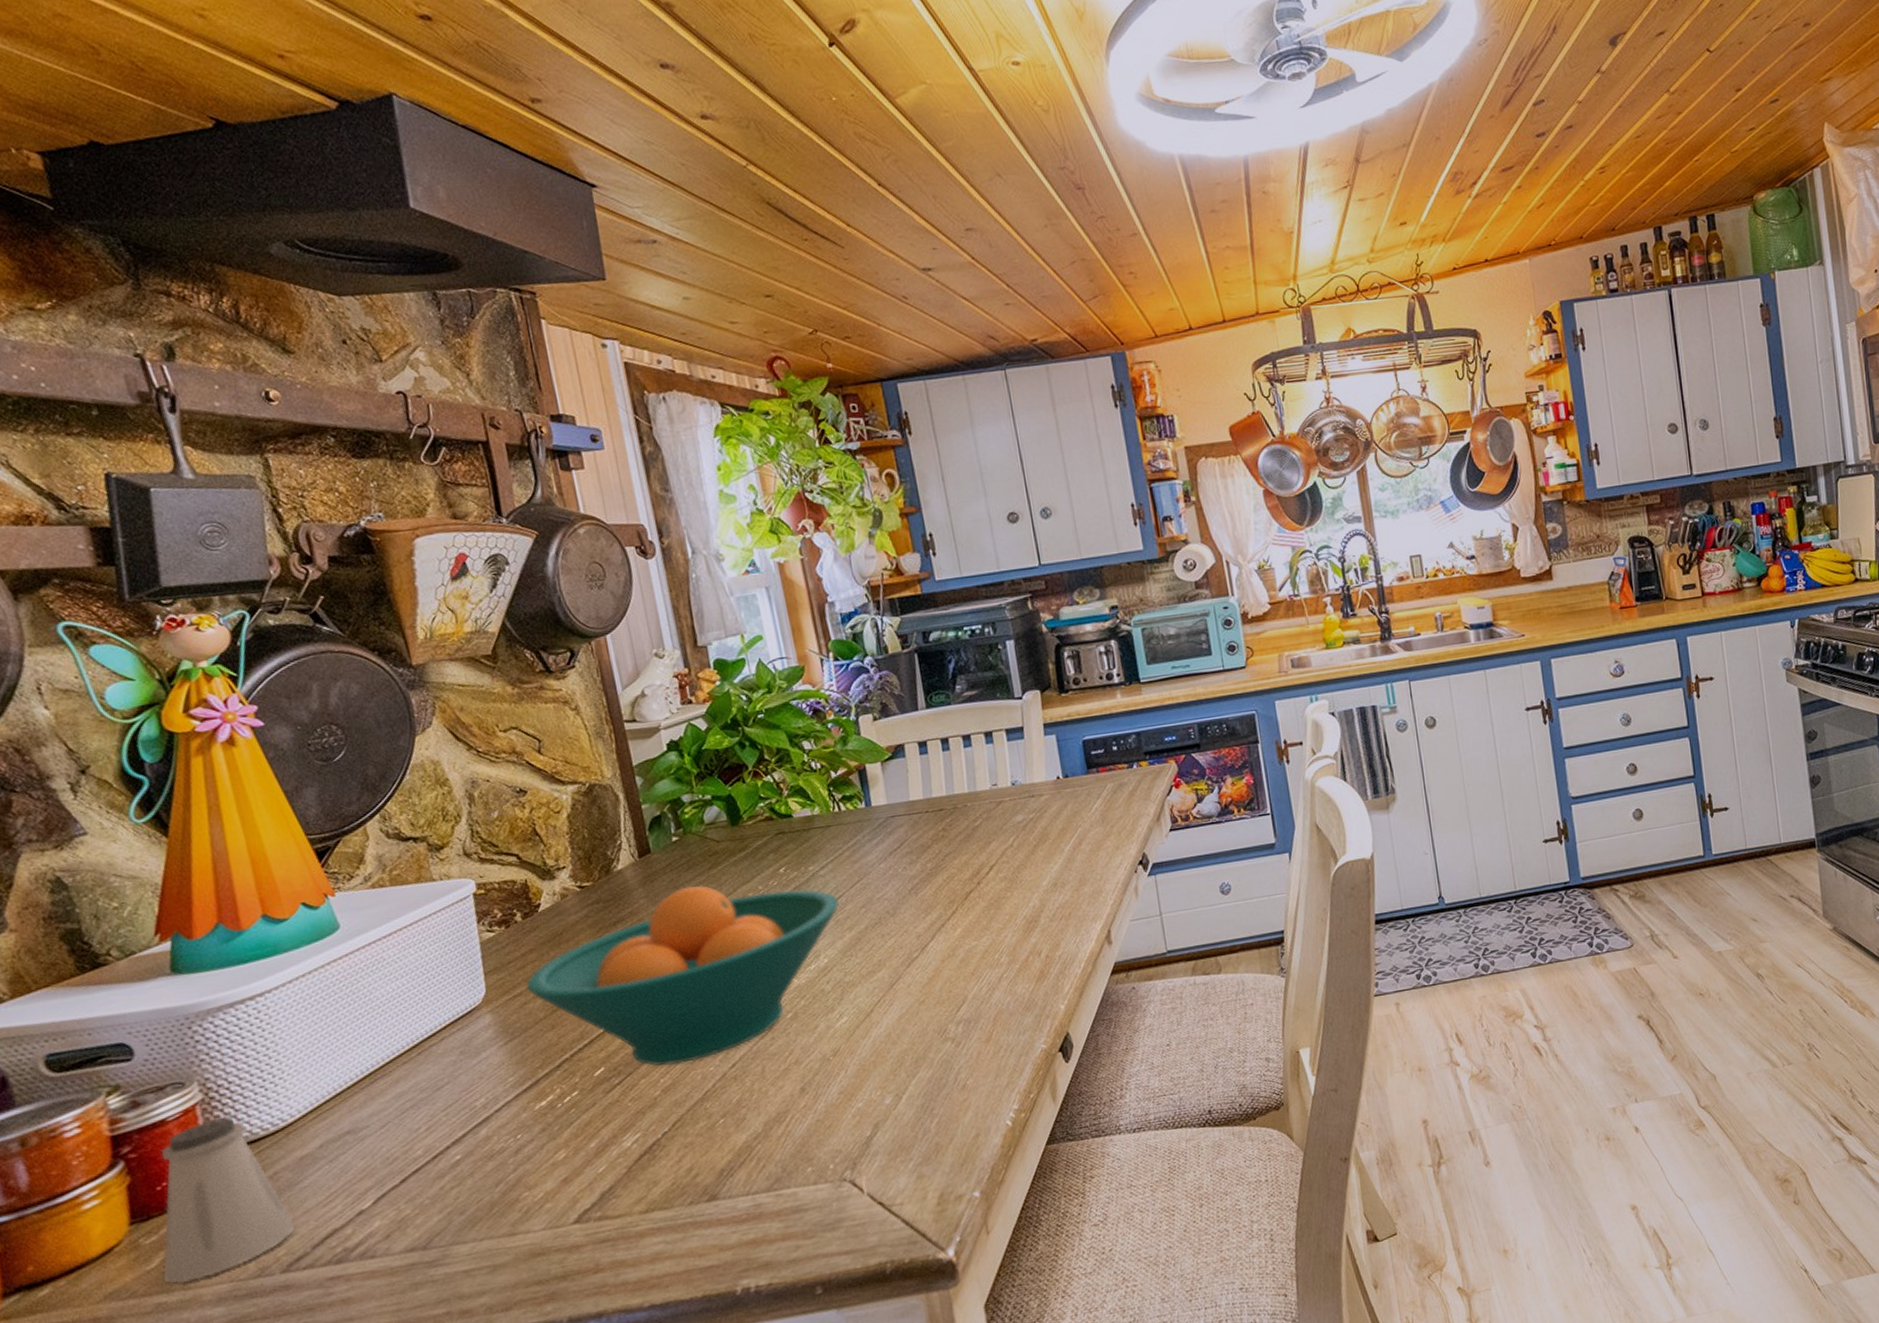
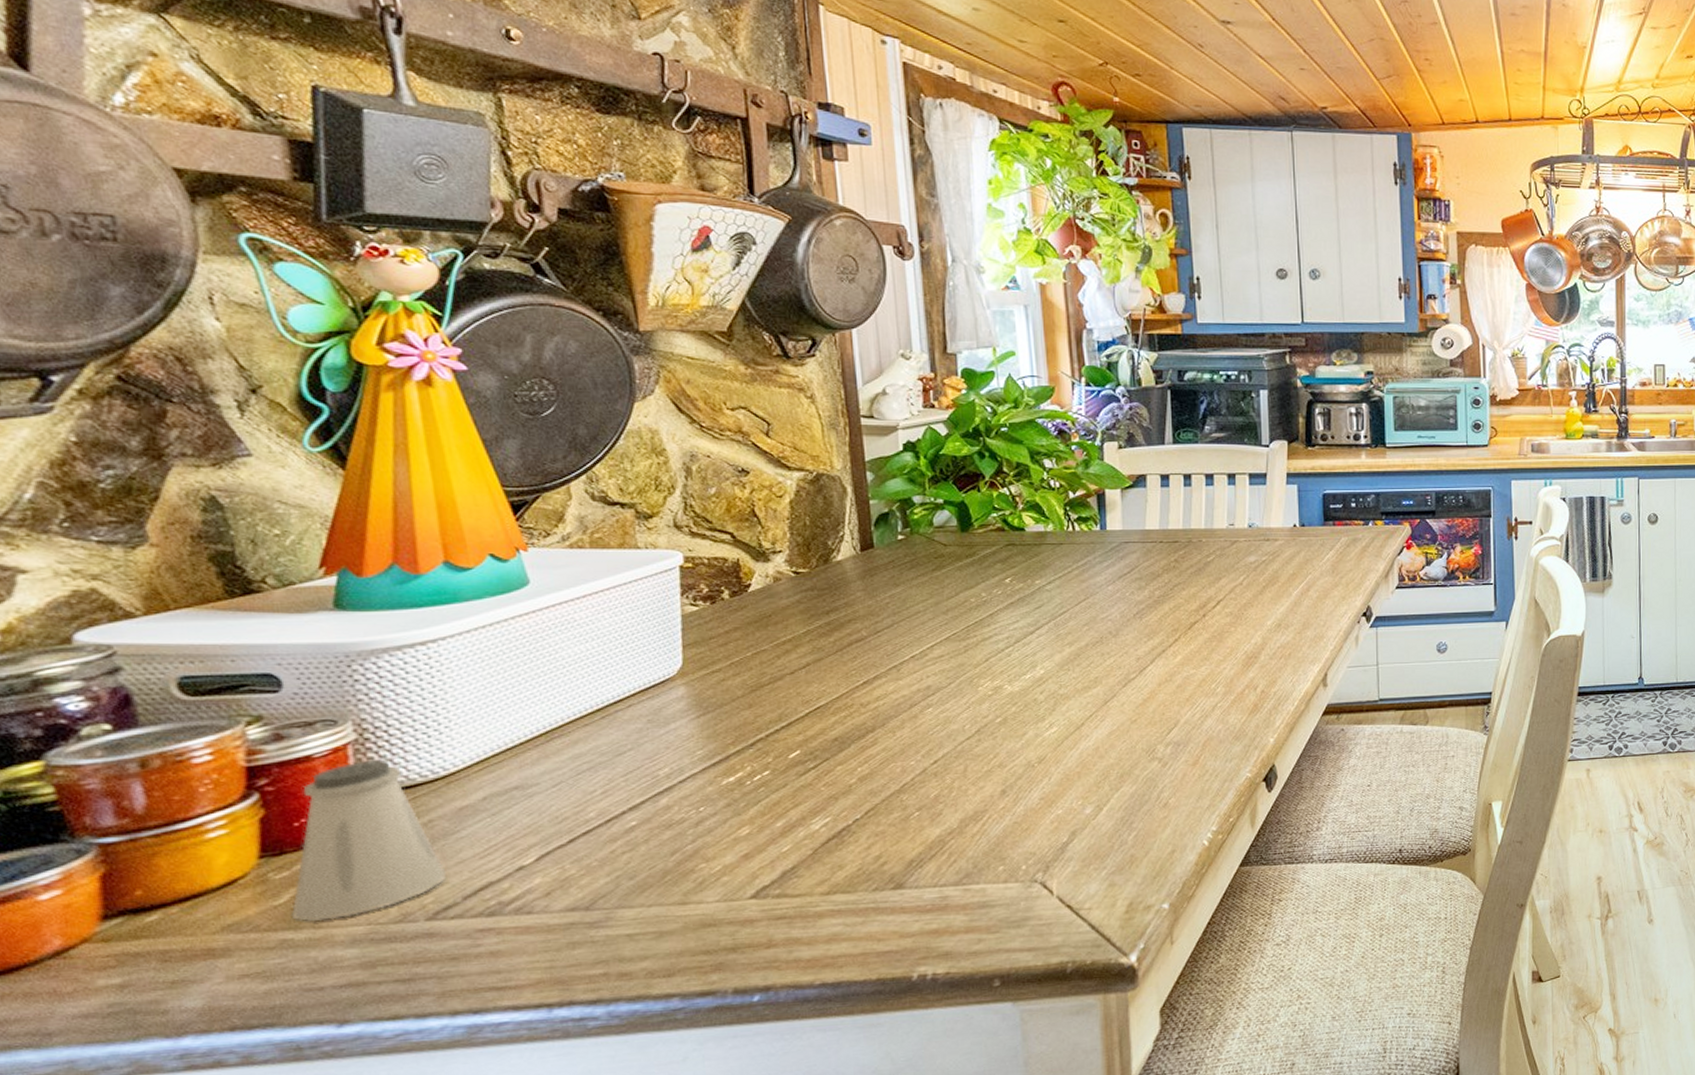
fruit bowl: present [526,885,839,1066] -> none [726,585,1062,755]

